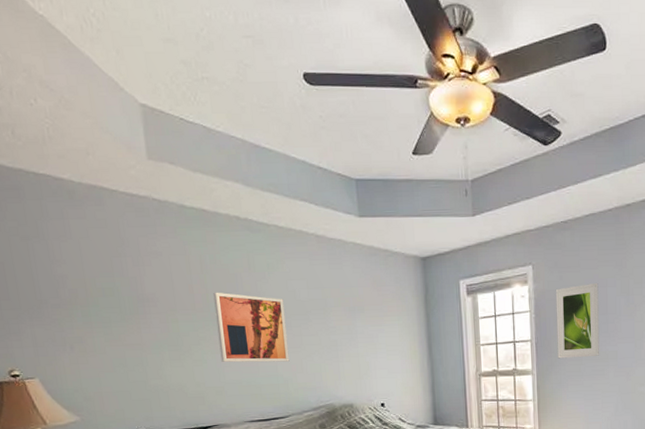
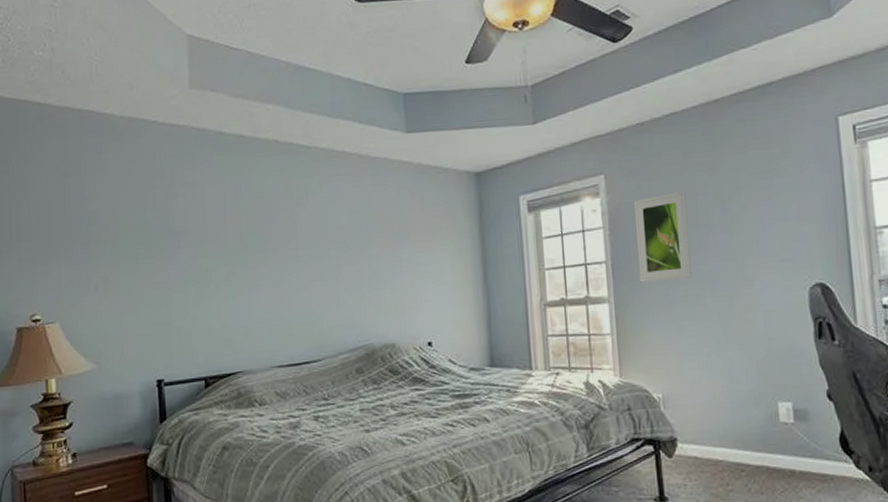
wall art: present [213,292,290,363] -> none [247,221,325,299]

